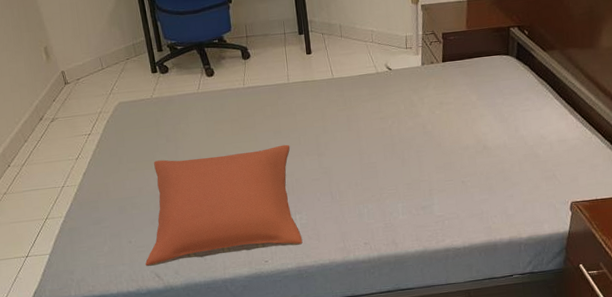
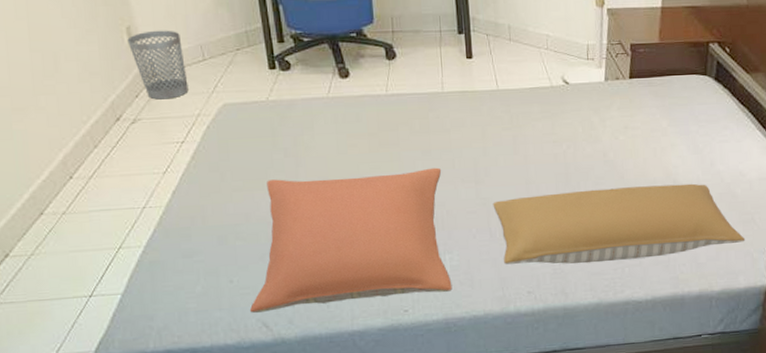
wastebasket: none [45,47,92,102] -> present [127,30,189,100]
pillow: none [333,147,549,221] -> present [493,183,746,264]

